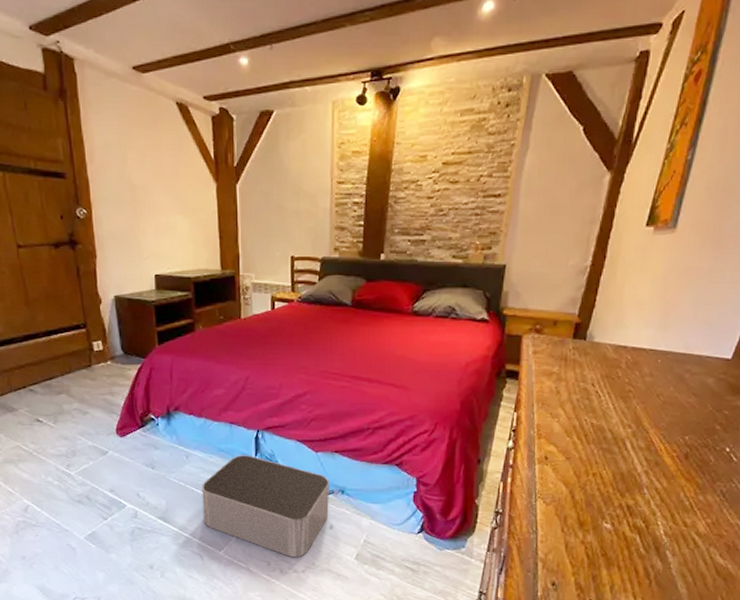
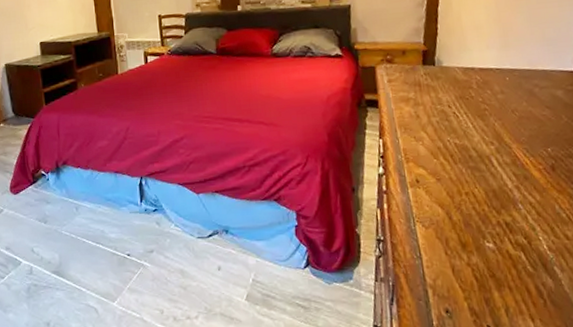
storage bin: present [202,455,329,558] -> none [92,202,216,304]

